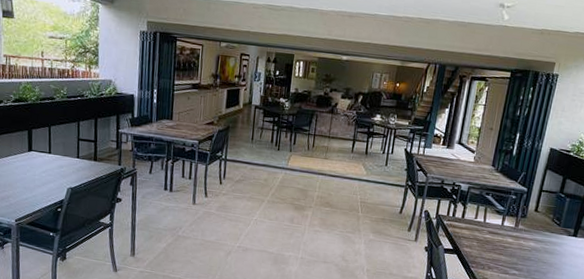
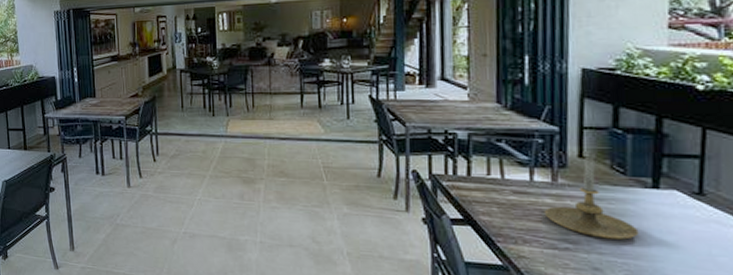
candle holder: none [505,211,559,270] -> present [544,156,639,240]

